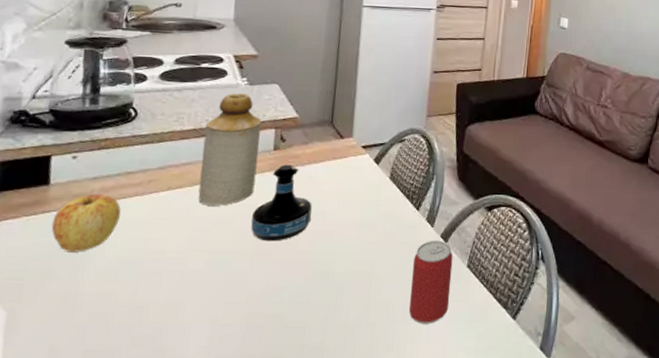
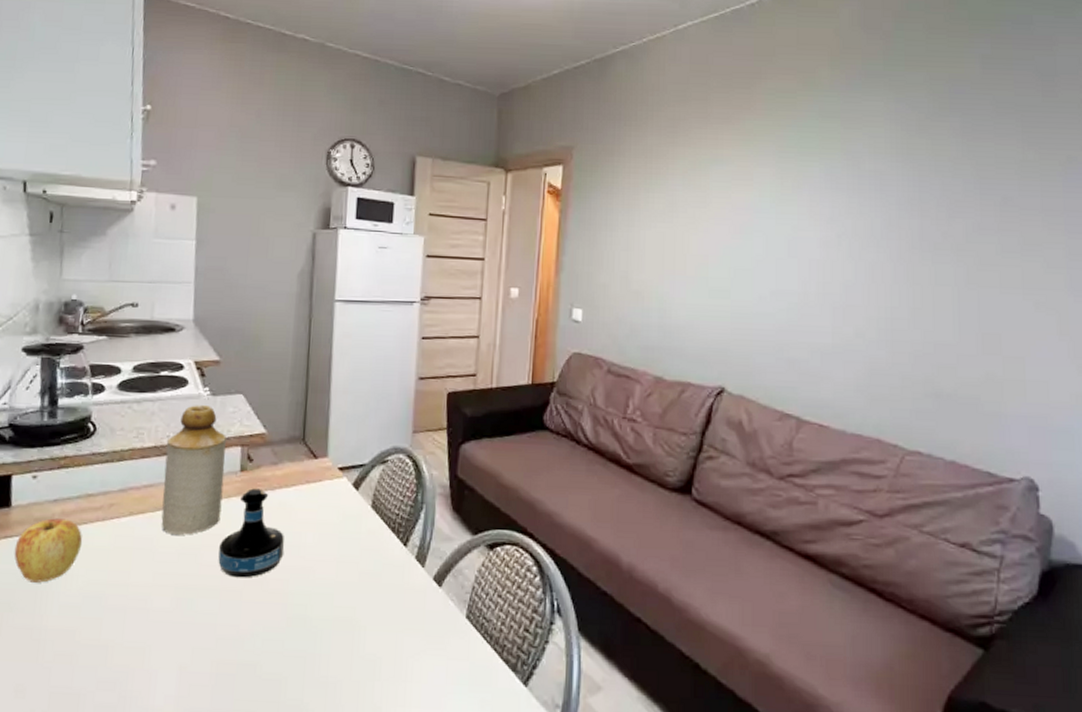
beer can: present [409,240,453,324] -> none [399,583,449,685]

